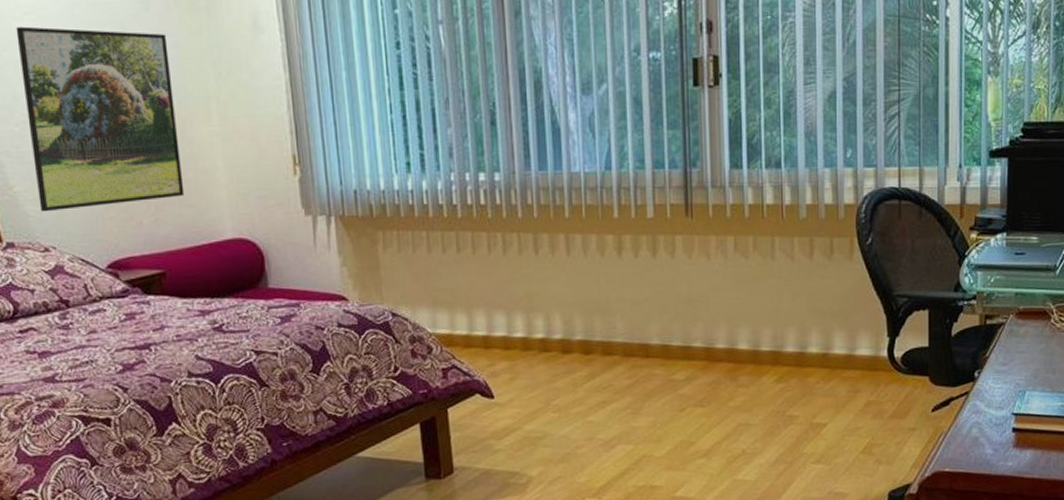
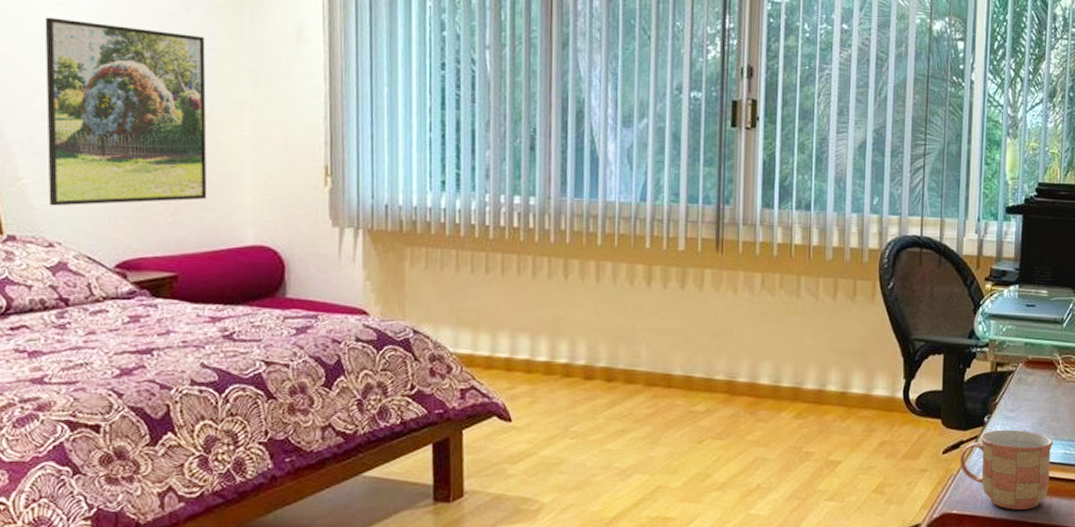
mug: none [951,383,1049,466] -> present [960,429,1053,510]

